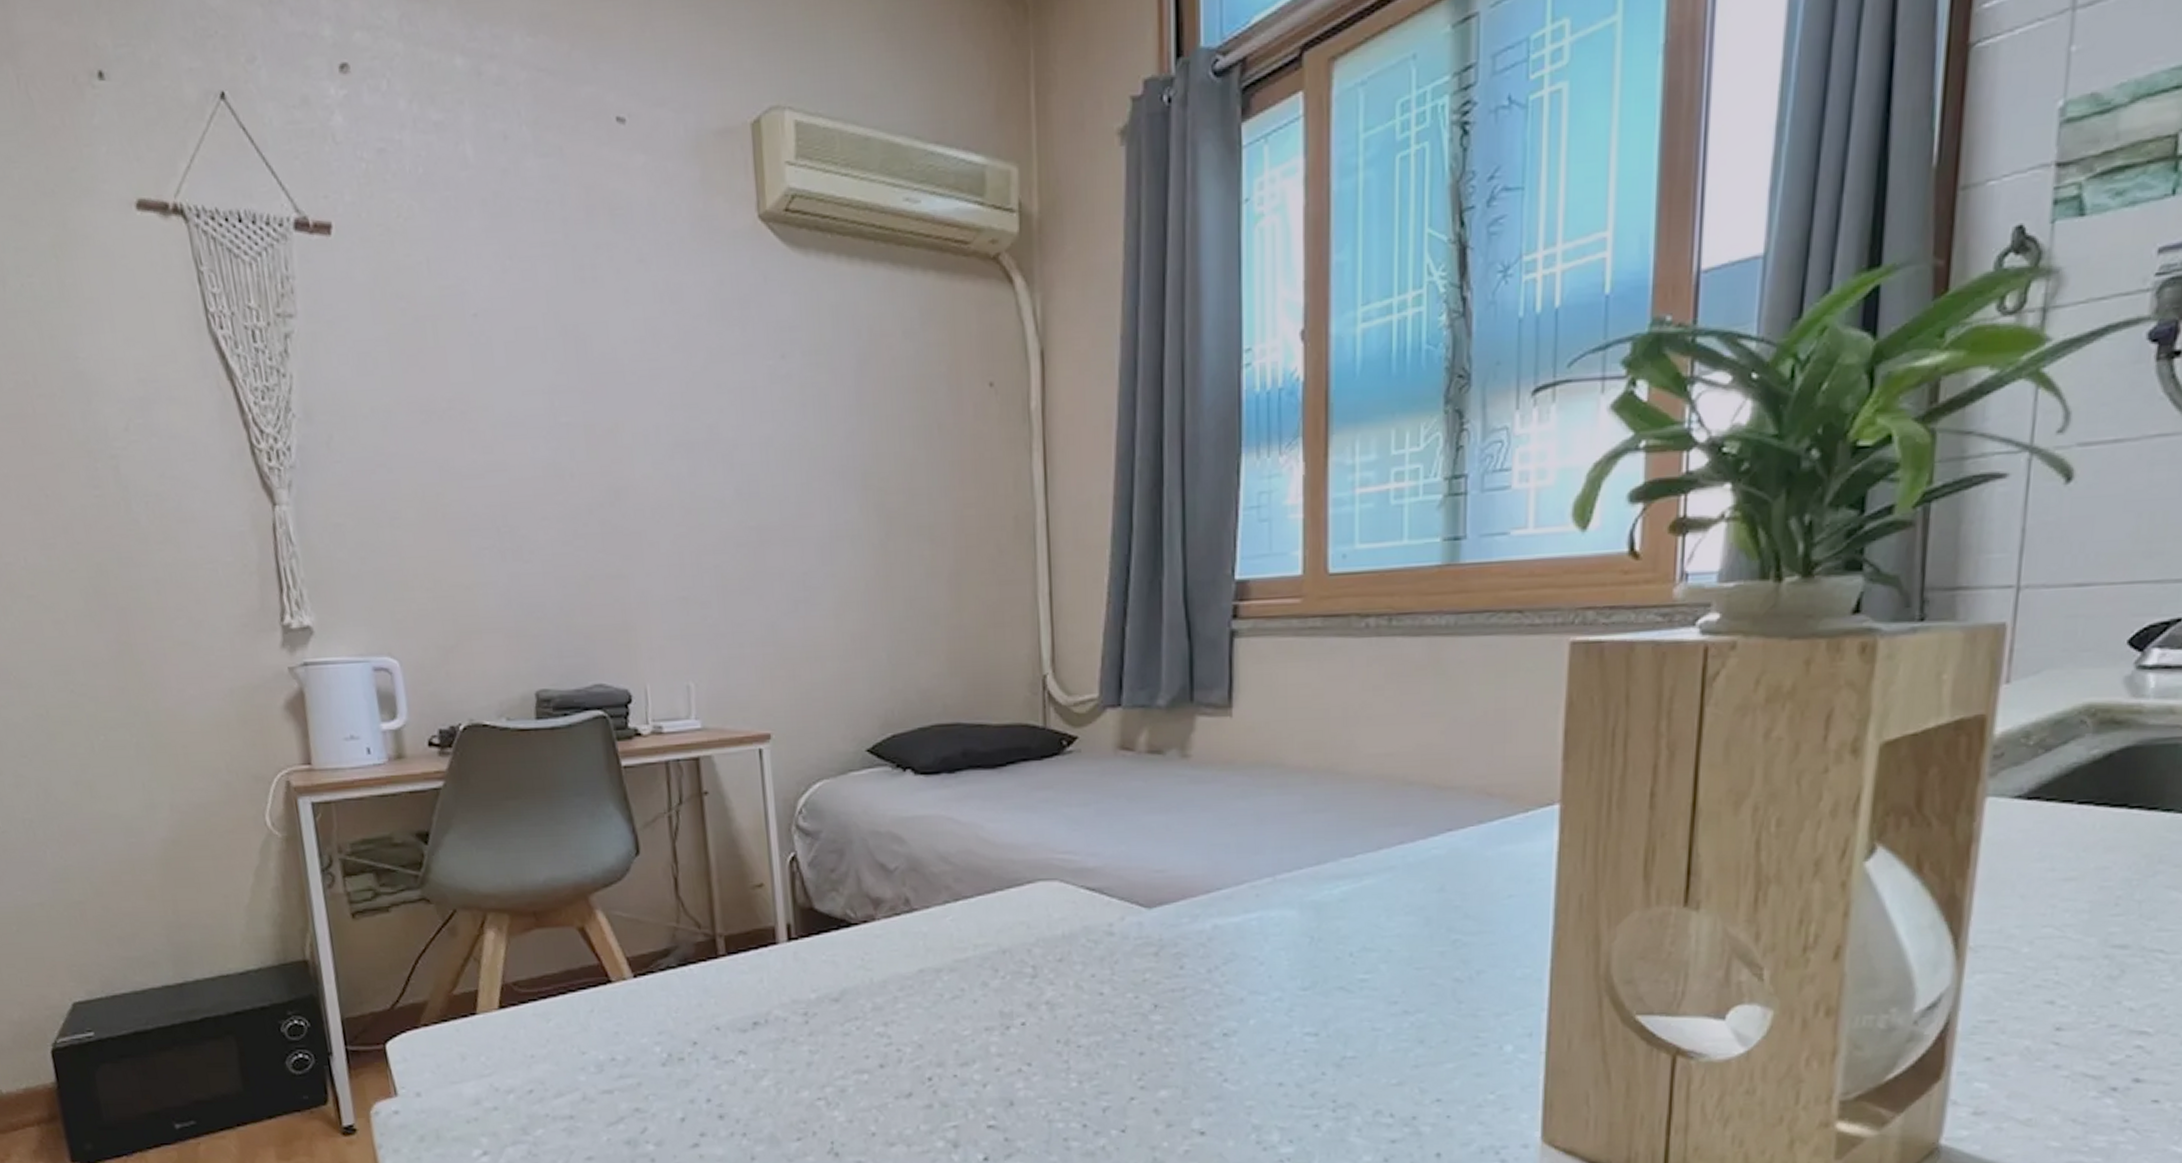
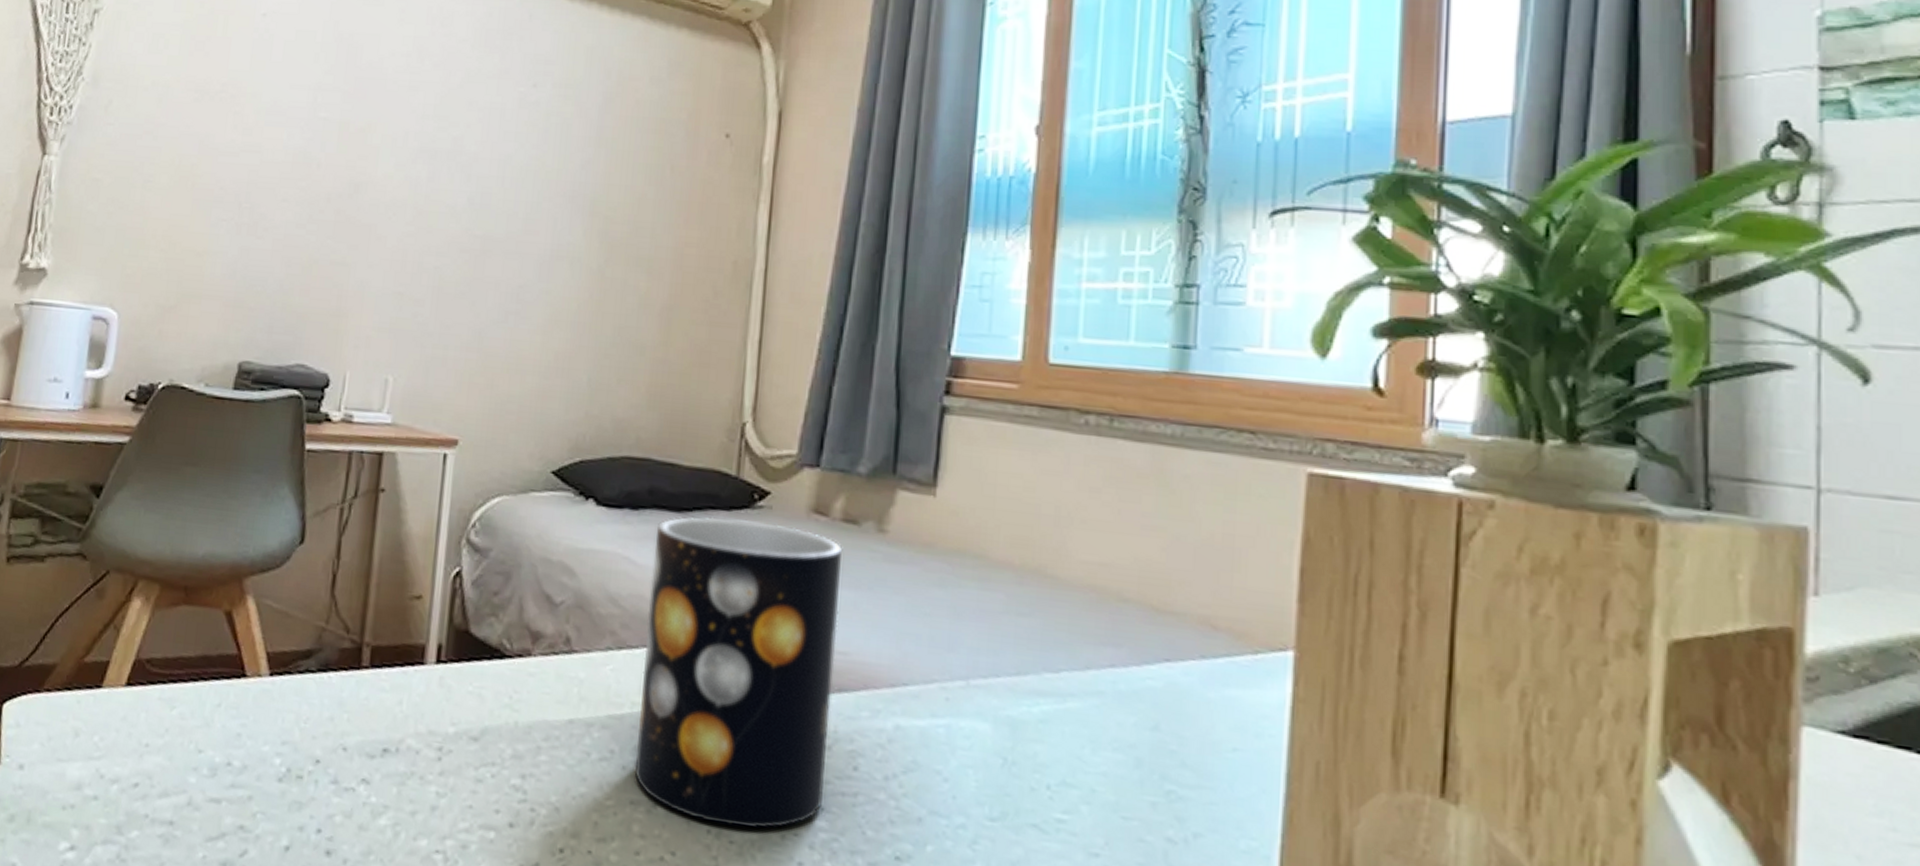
mug: none [974,765,1155,1034] -> present [634,517,842,829]

